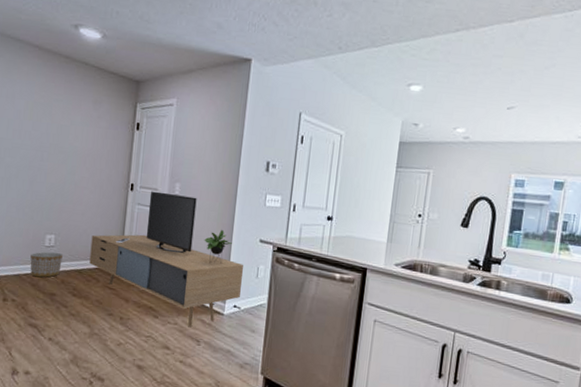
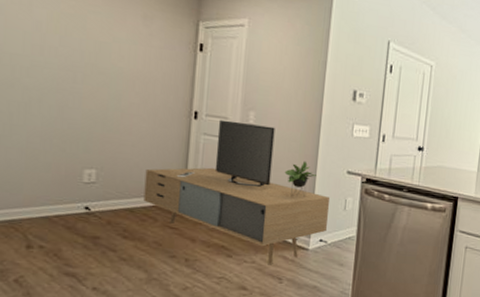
planter: present [30,251,63,278] -> none [63,189,108,219]

